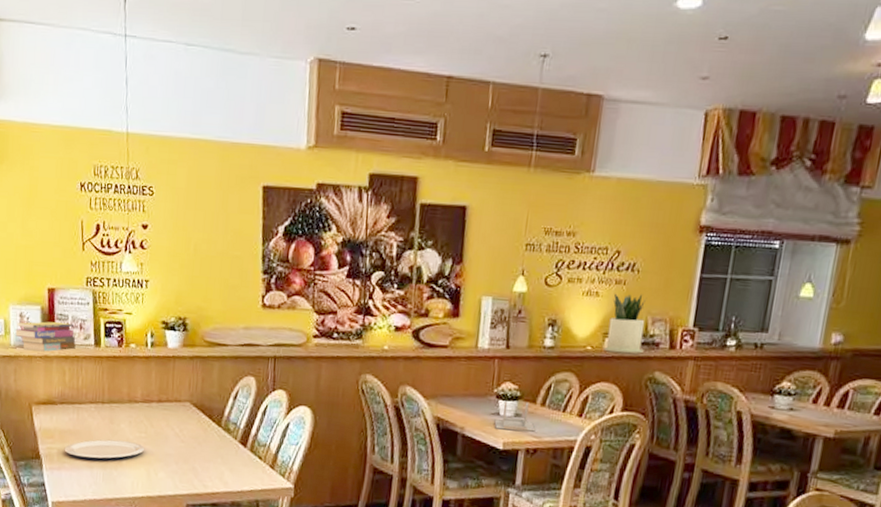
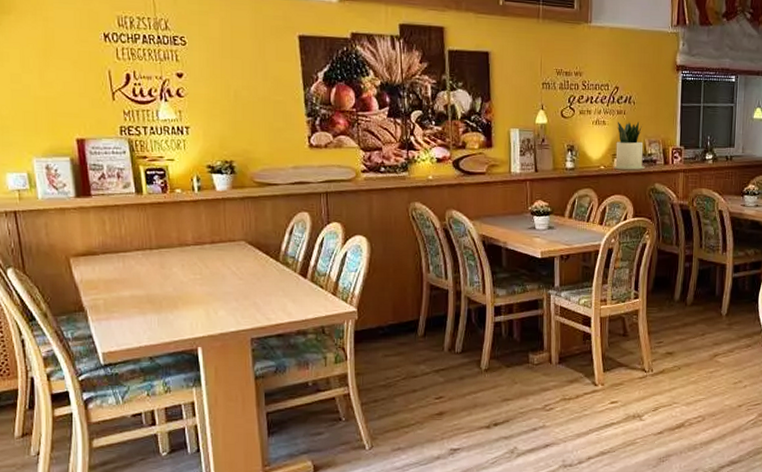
books: present [15,321,76,352] -> none [42,172,114,203]
plate: present [64,439,145,460] -> none [111,283,202,305]
napkin holder: present [494,401,536,432] -> none [531,216,567,241]

